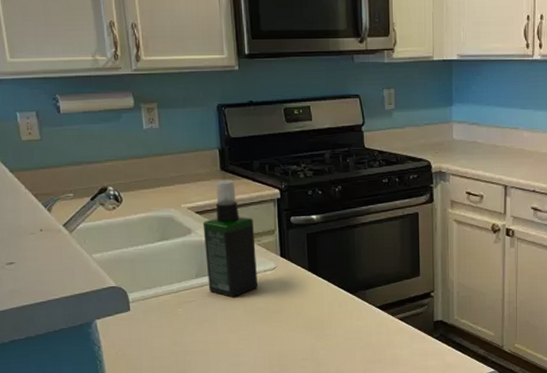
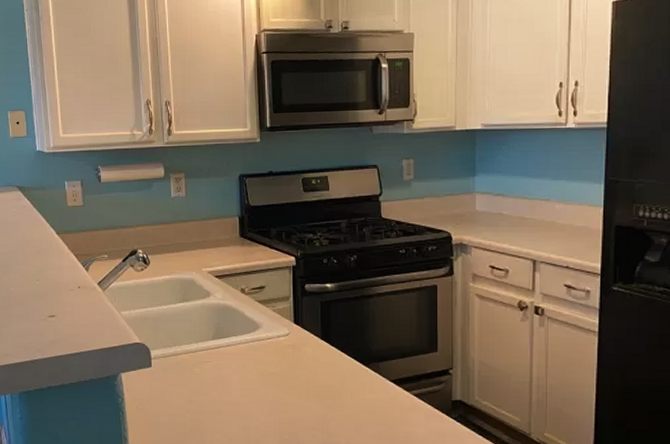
spray bottle: present [202,179,259,298] -> none [221,246,272,361]

